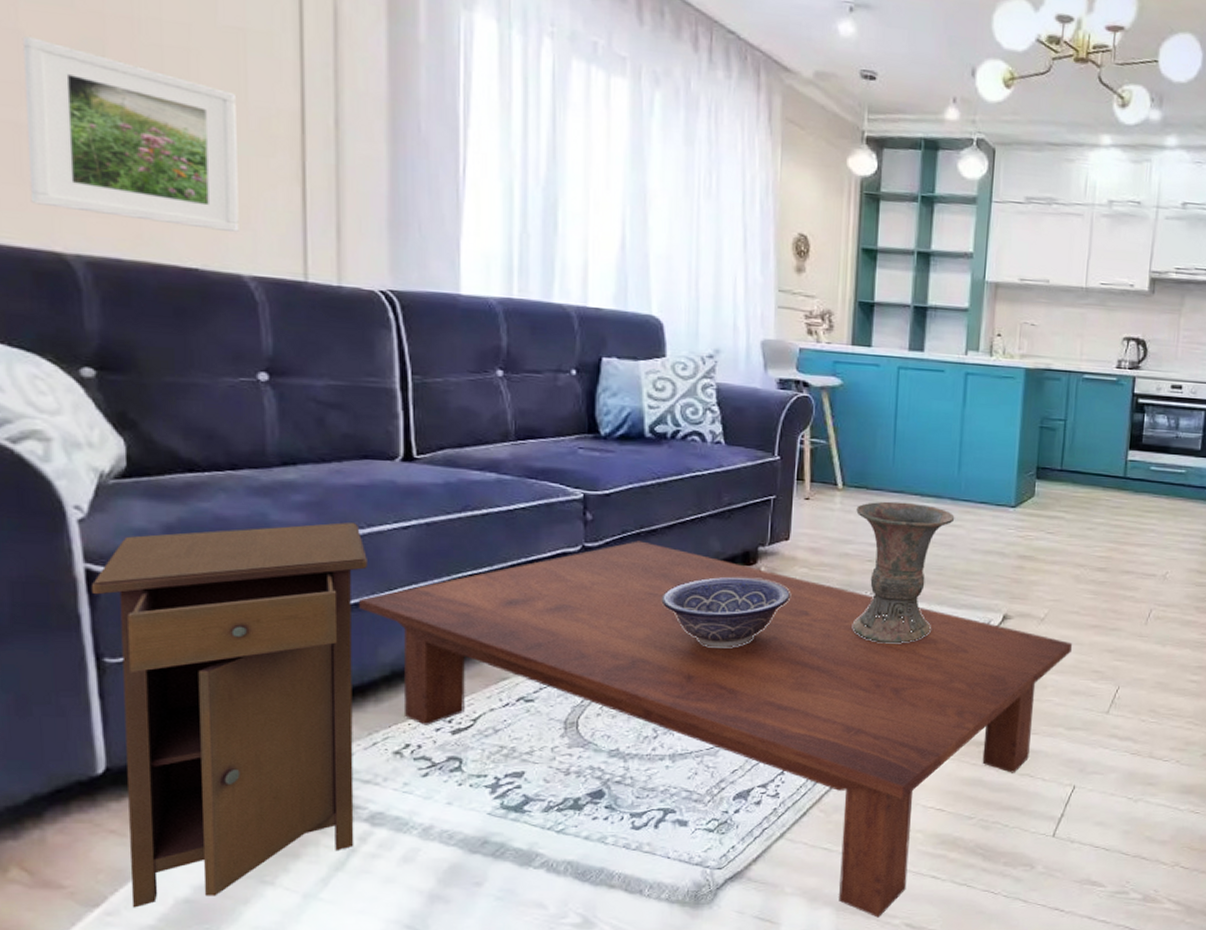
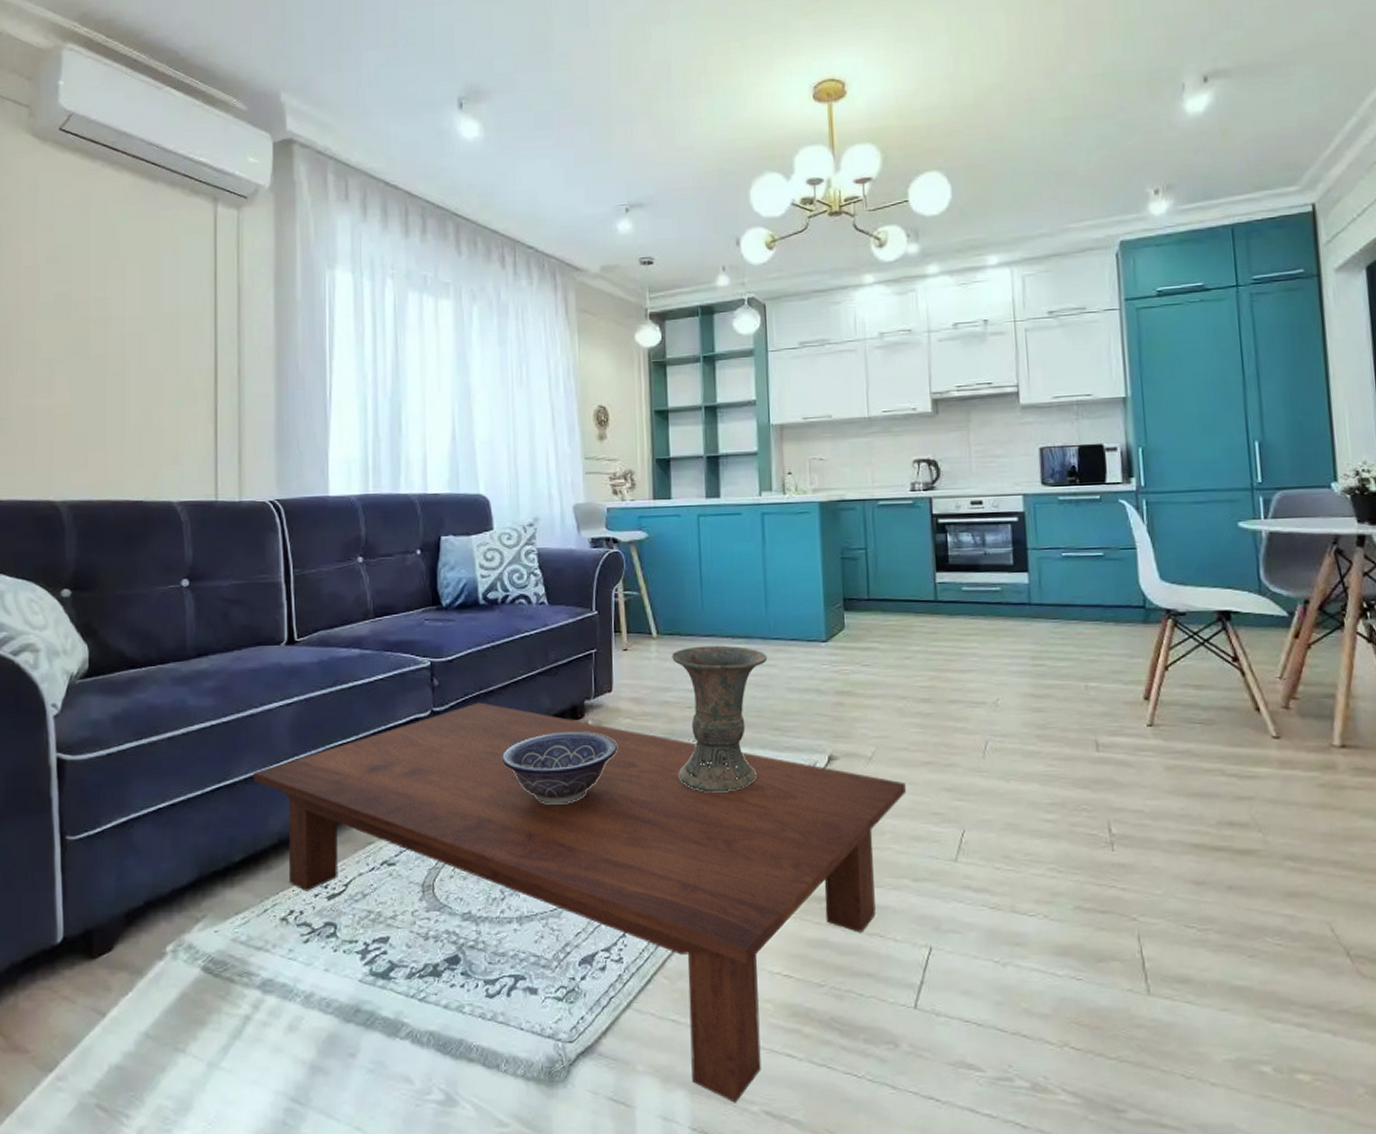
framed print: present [22,36,239,233] -> none [36,344,171,469]
nightstand: present [90,522,367,908] -> none [60,703,260,1074]

